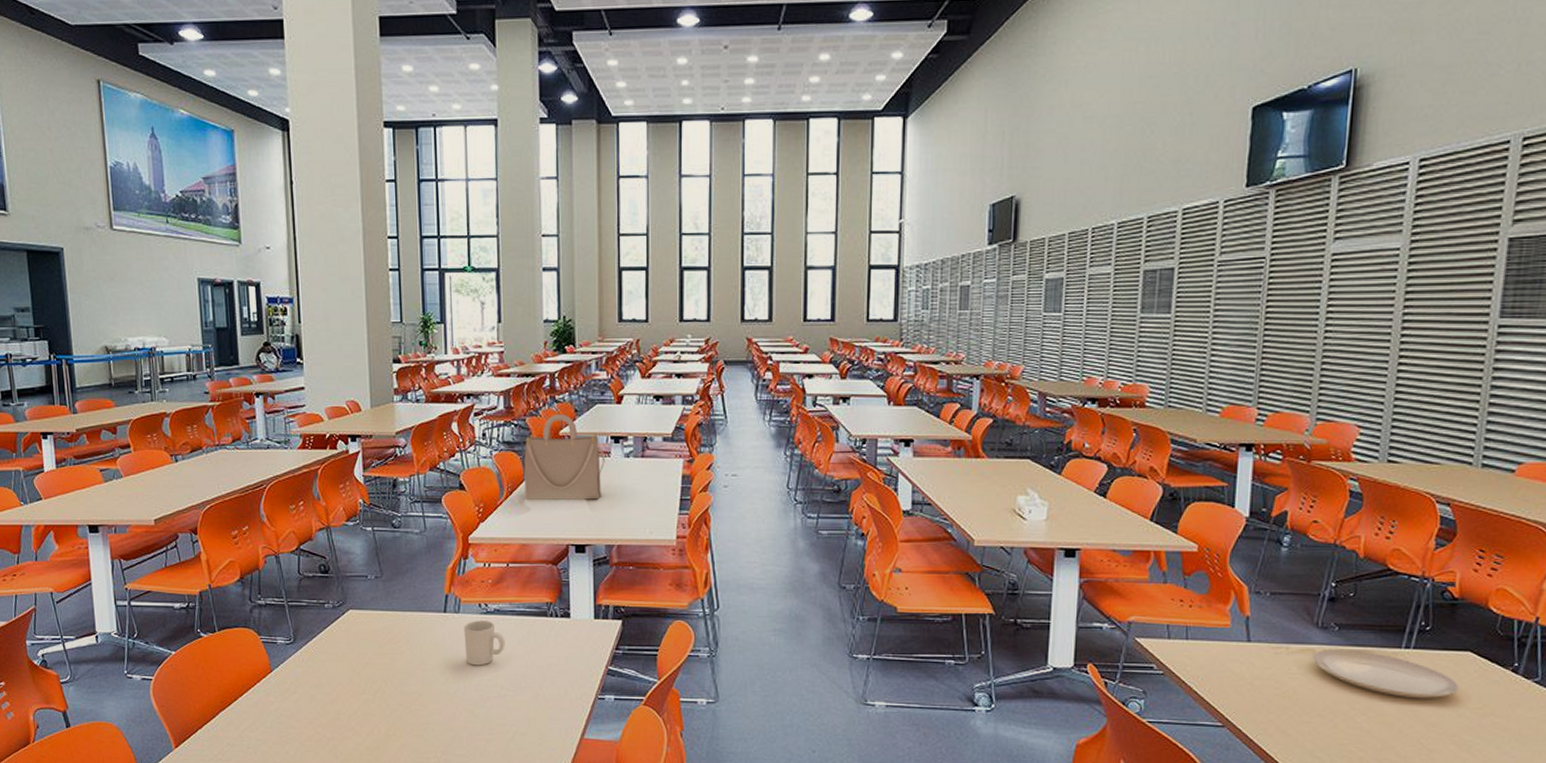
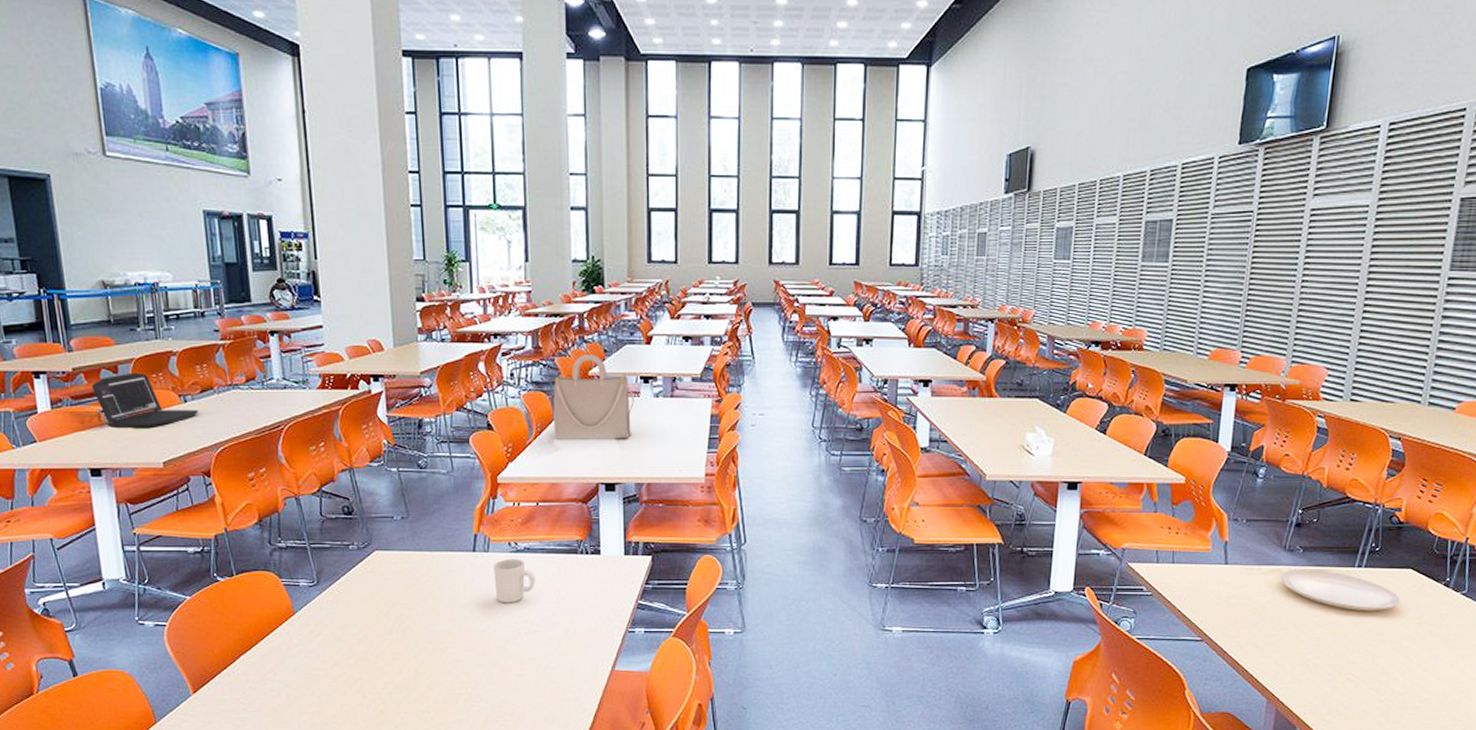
laptop: none [92,433,188,487] -> present [91,372,199,429]

